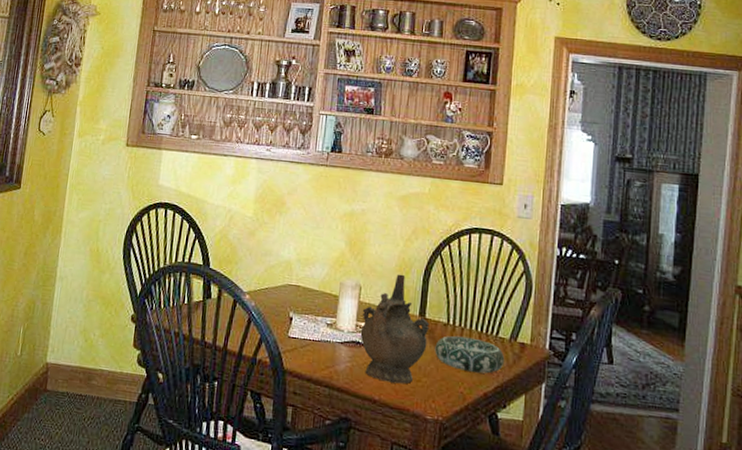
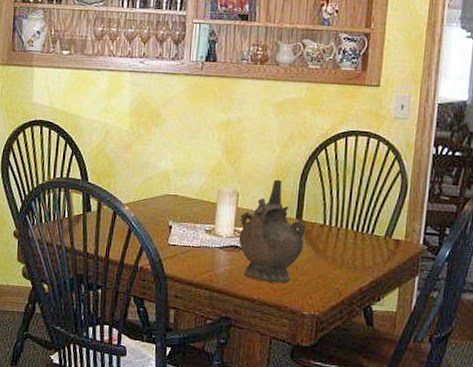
decorative bowl: present [435,335,505,374] -> none [311,235,380,270]

